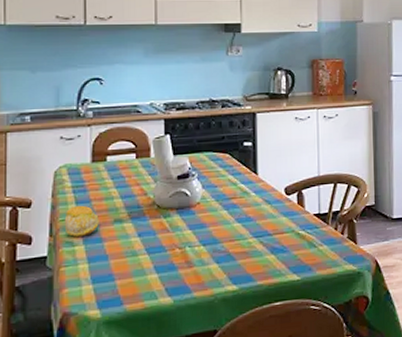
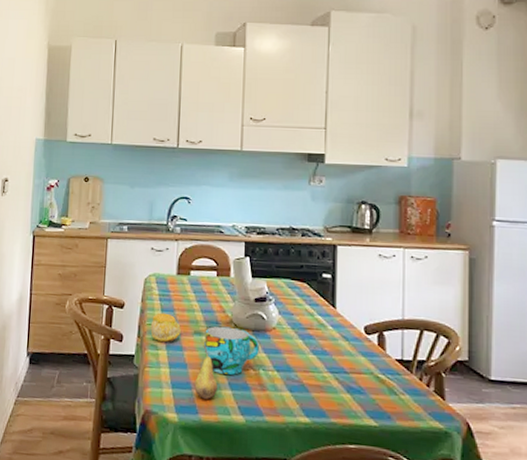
fruit: none [117,232,143,288] -> present [194,345,218,399]
cup: none [126,208,184,259] -> present [204,326,259,375]

